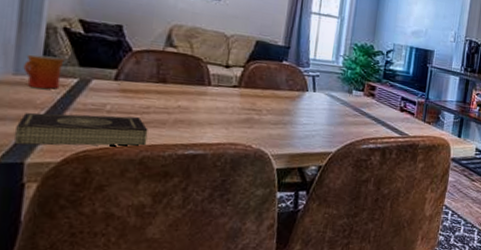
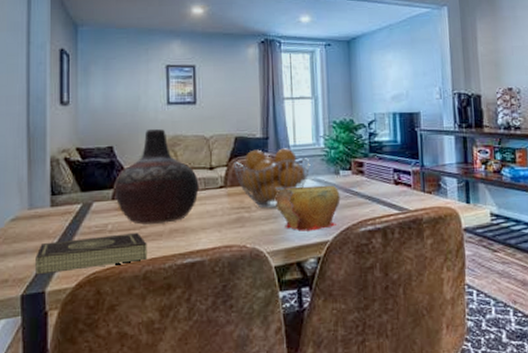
mug: present [23,54,65,89] -> none [36,187,68,218]
vase: none [118,15,213,113] -> present [114,128,199,225]
fruit basket: none [250,56,327,115] -> present [234,148,311,208]
bowl: none [287,96,350,142] -> present [275,185,341,231]

